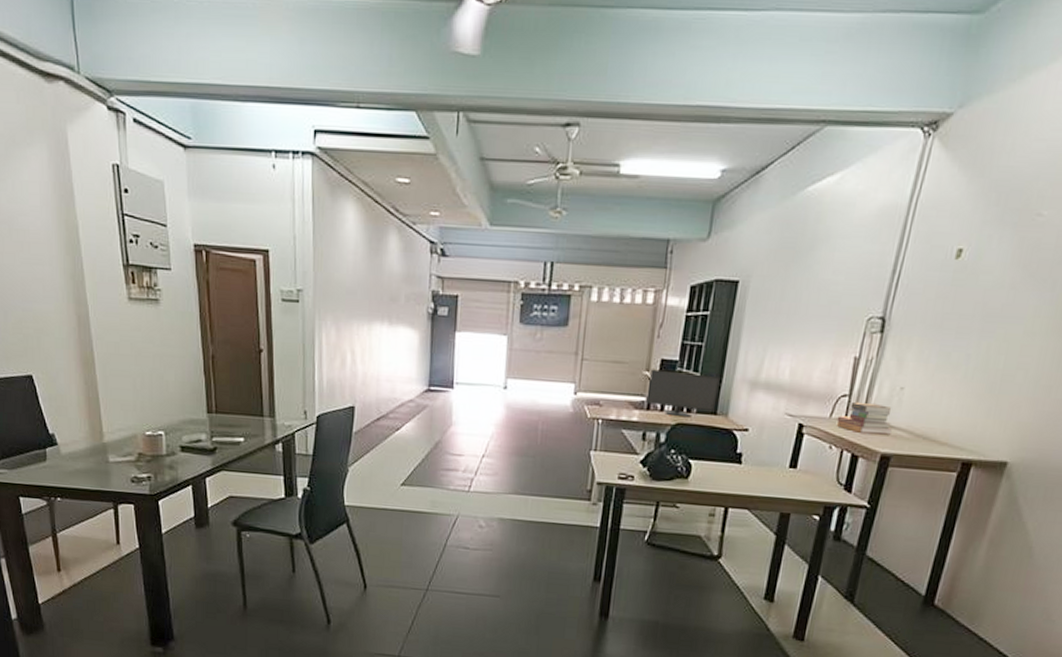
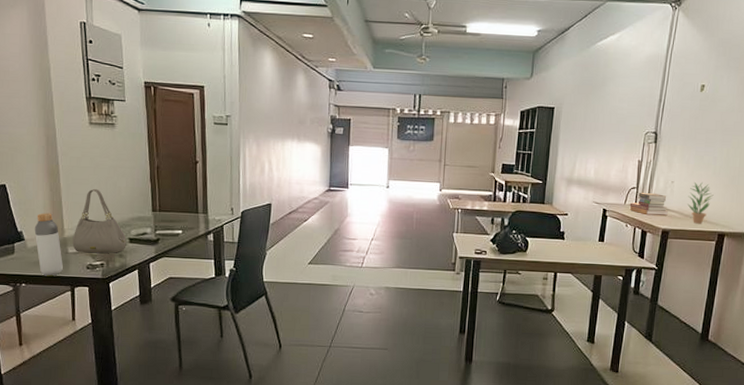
bottle: none [68,411,103,490] -> present [34,212,63,276]
handbag: none [113,382,177,464] -> present [72,188,127,253]
monitor: present [646,369,720,418] -> none [493,171,546,207]
potted plant: none [921,389,961,448] -> present [687,182,714,224]

